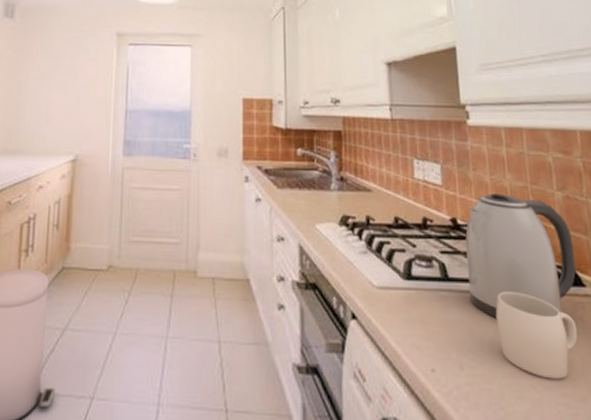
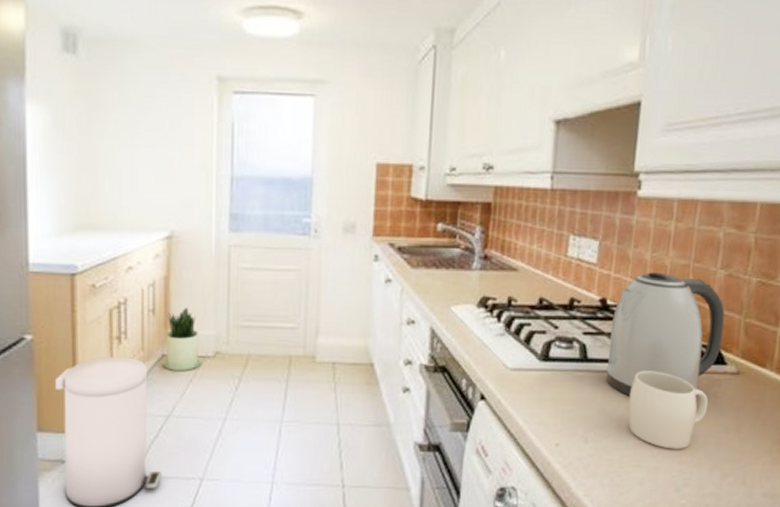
planter: none [63,222,97,283] -> present [163,307,202,371]

